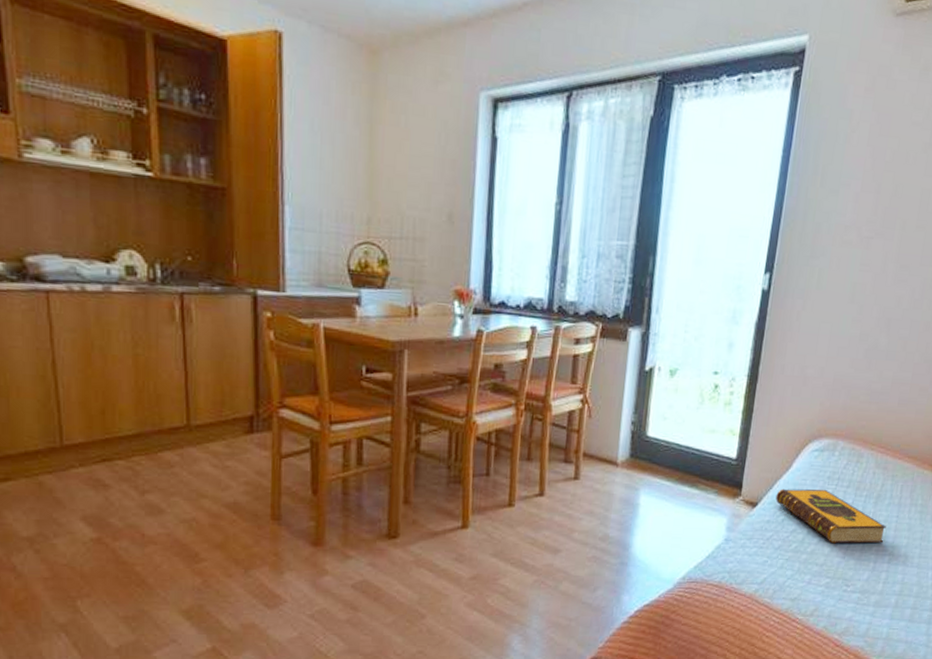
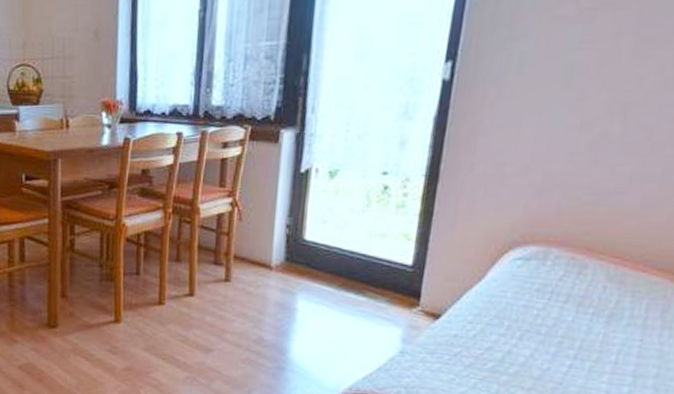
hardback book: present [775,488,886,544] -> none [464,300,624,370]

